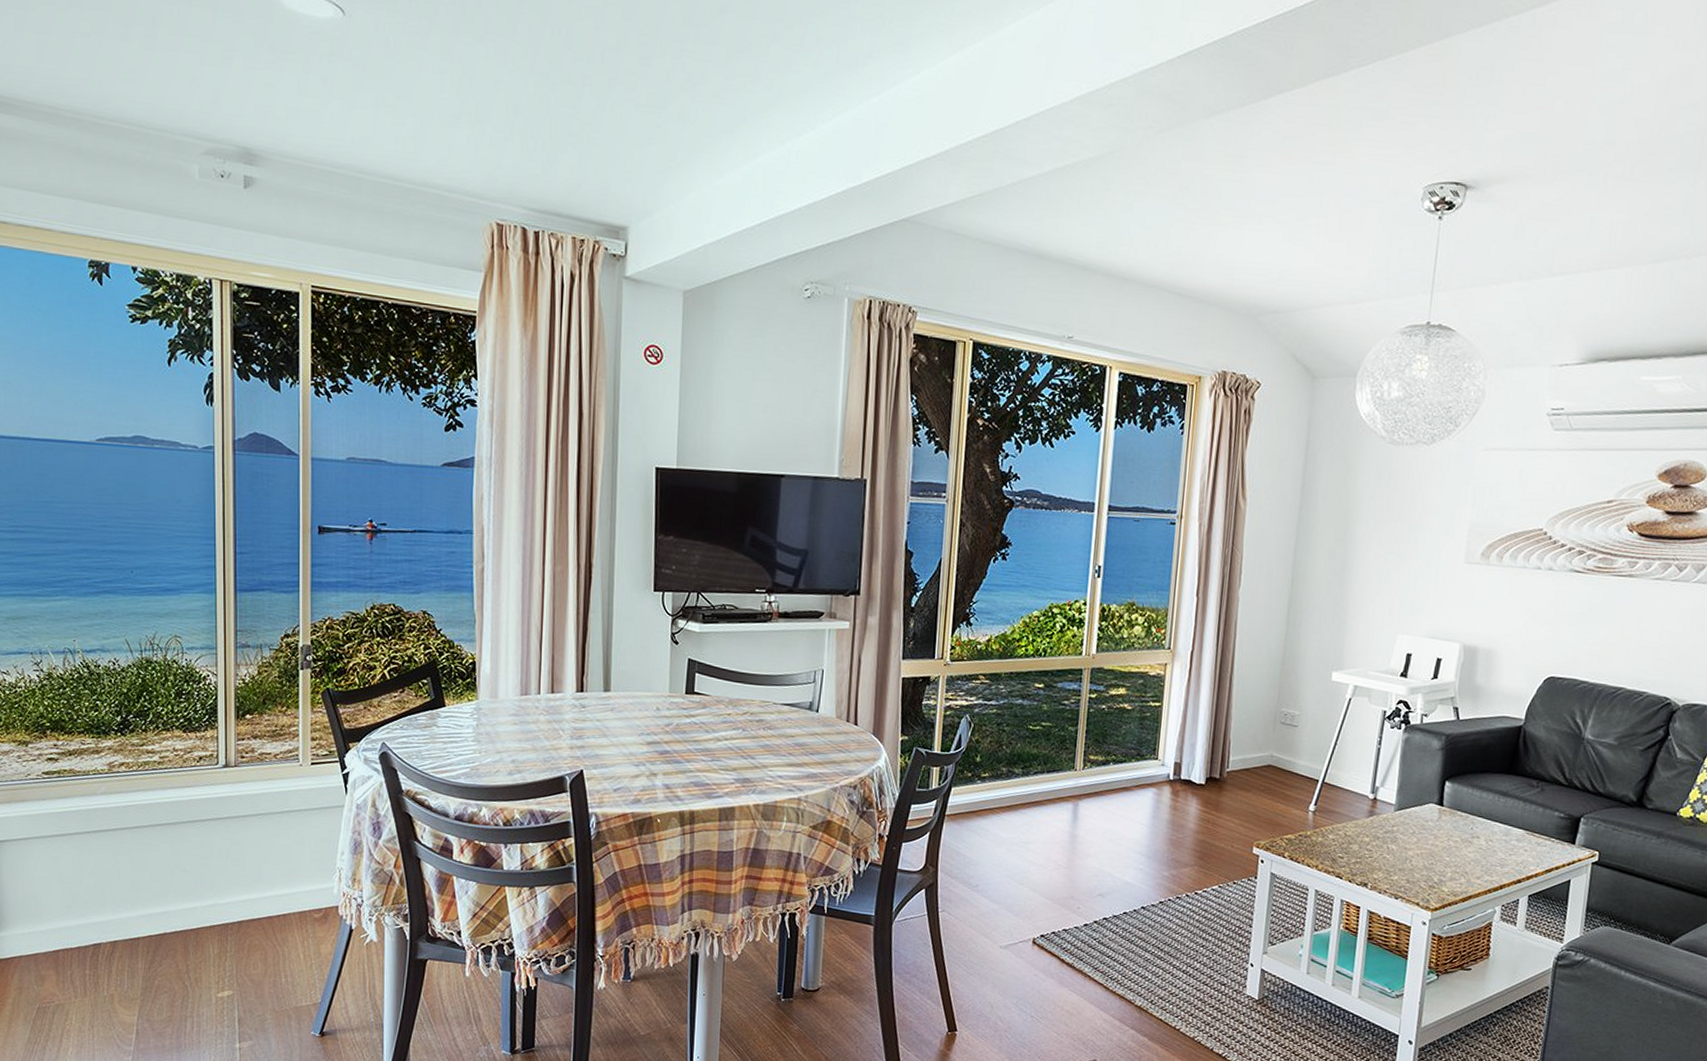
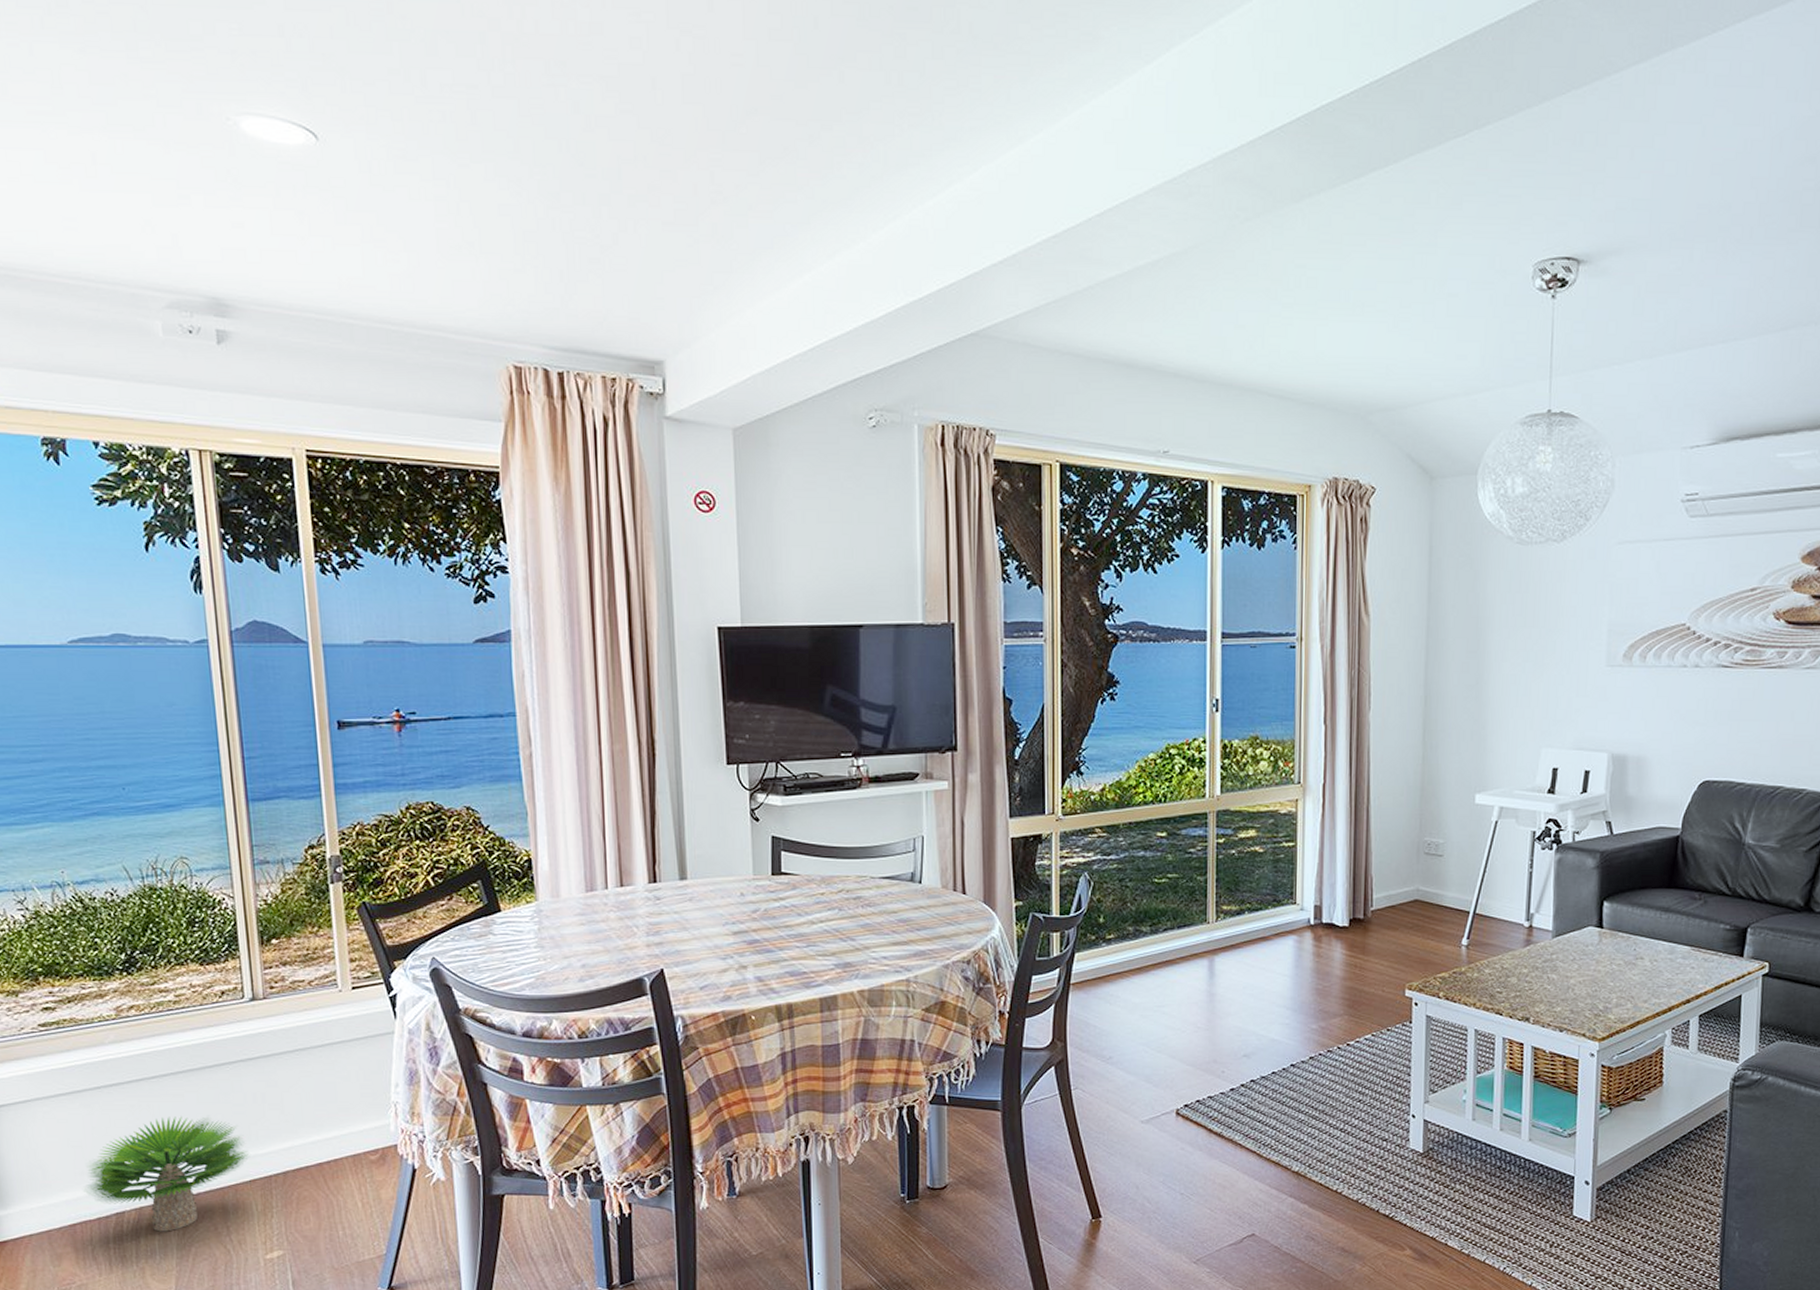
potted plant: none [68,863,210,965] -> present [83,1116,249,1232]

